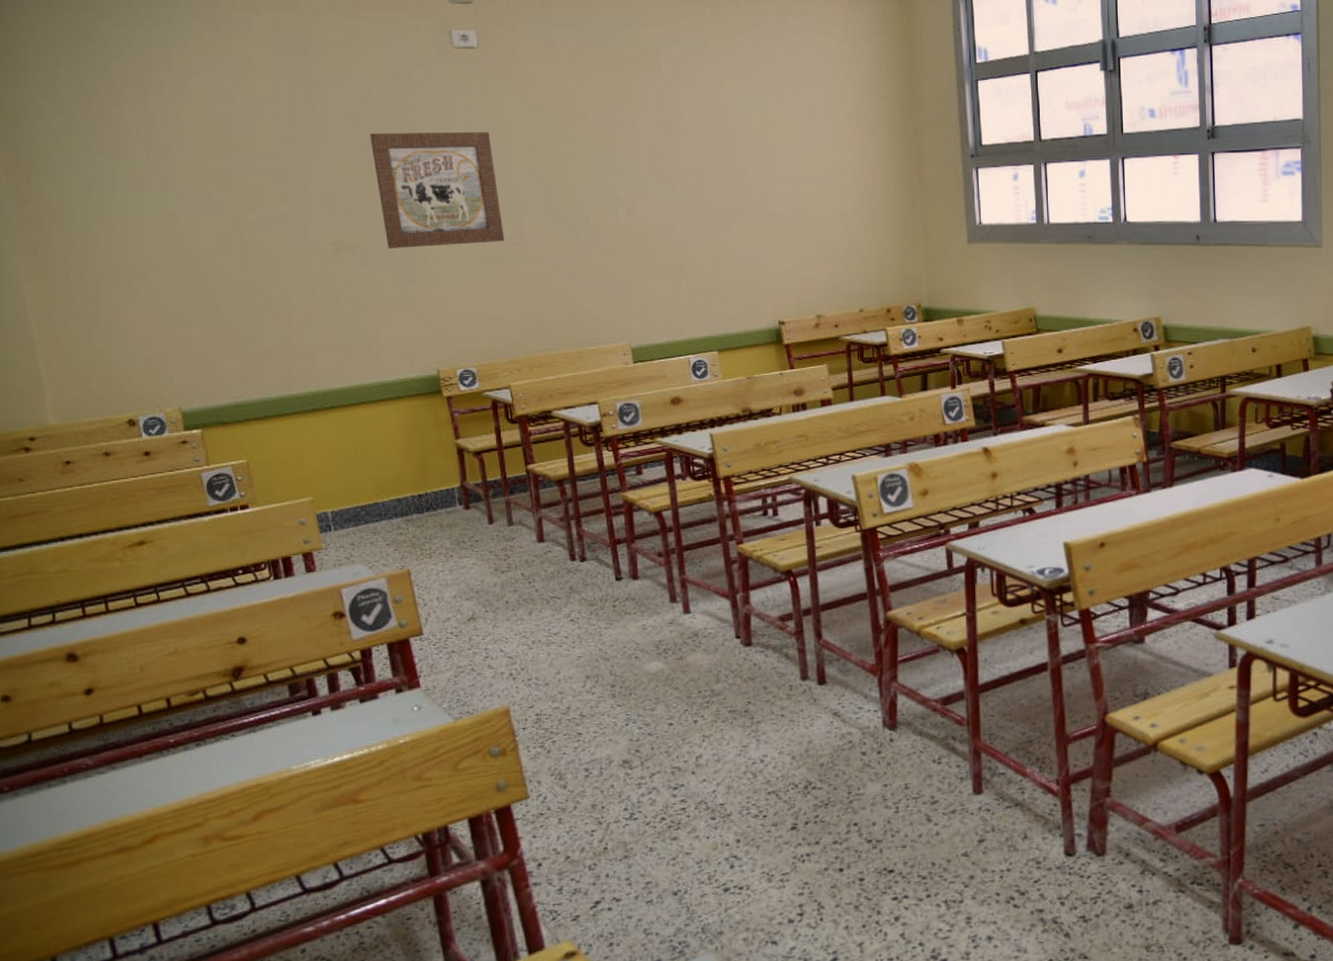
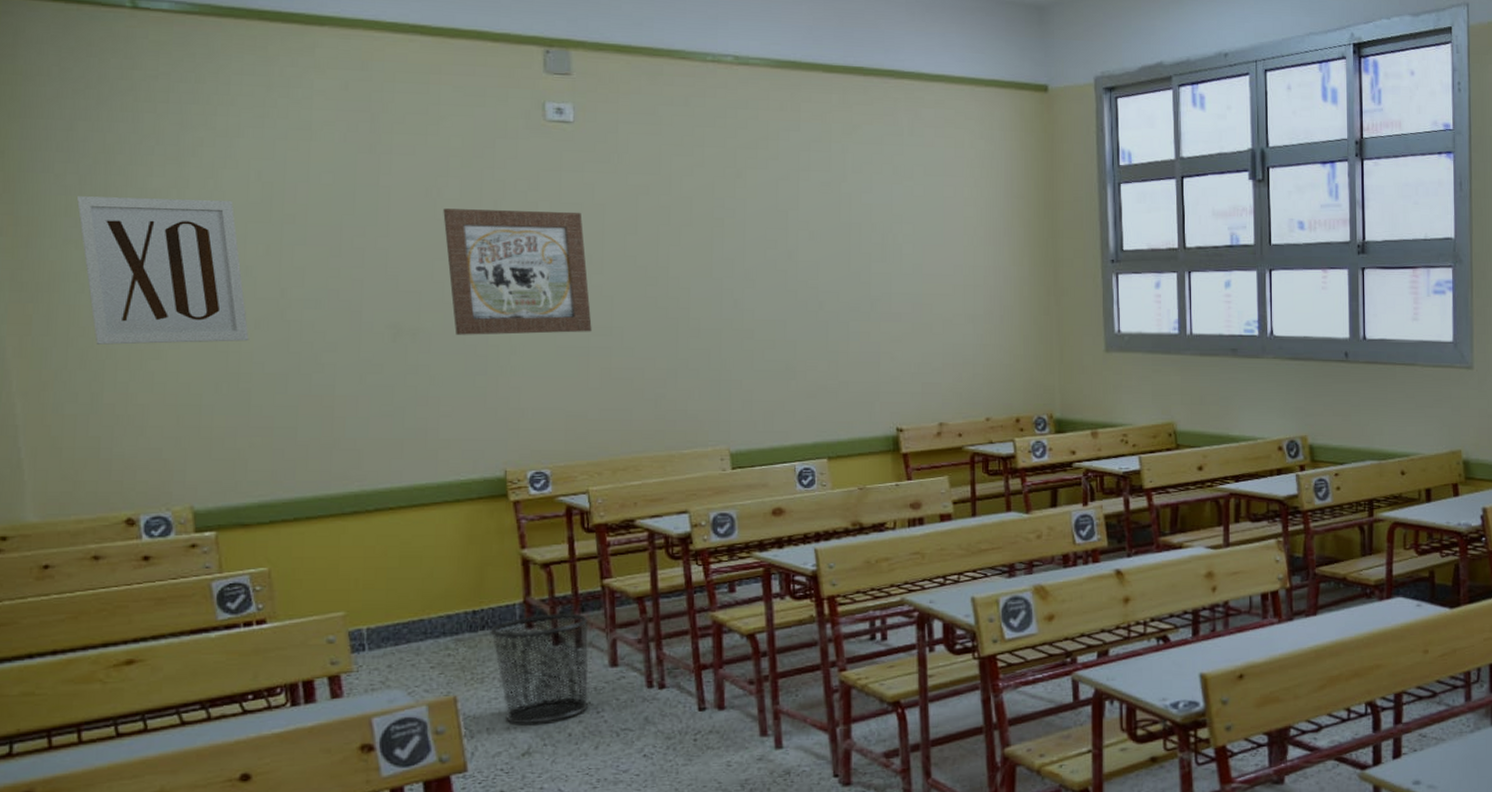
wall art: none [65,135,216,268] -> present [77,196,249,345]
waste bin: none [434,495,522,594] -> present [490,613,589,724]

